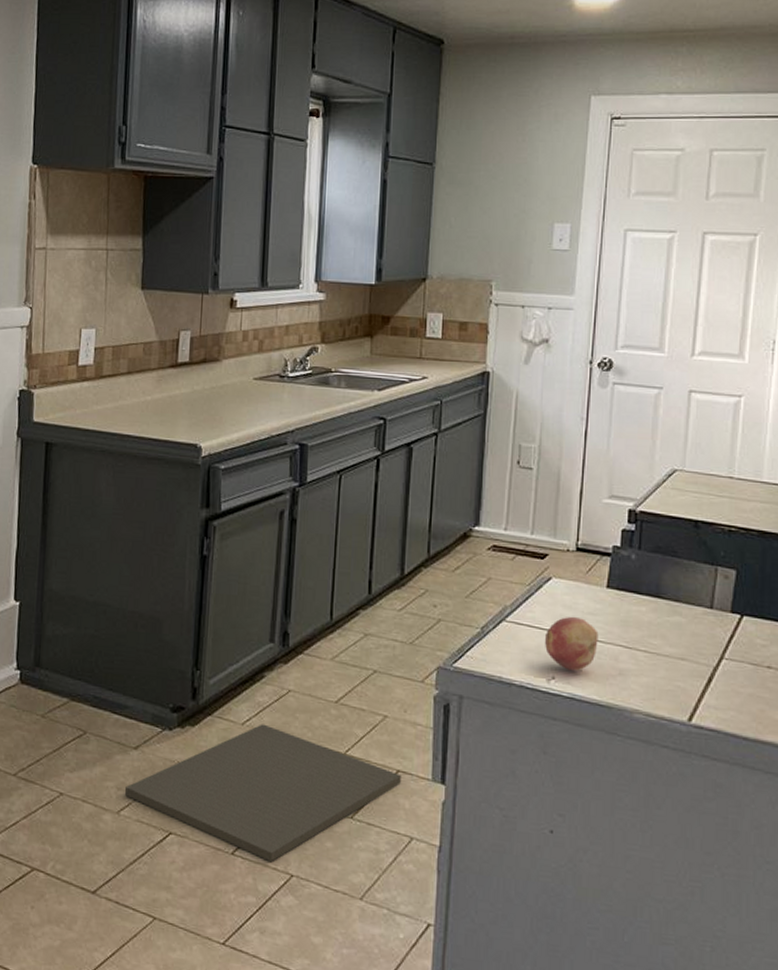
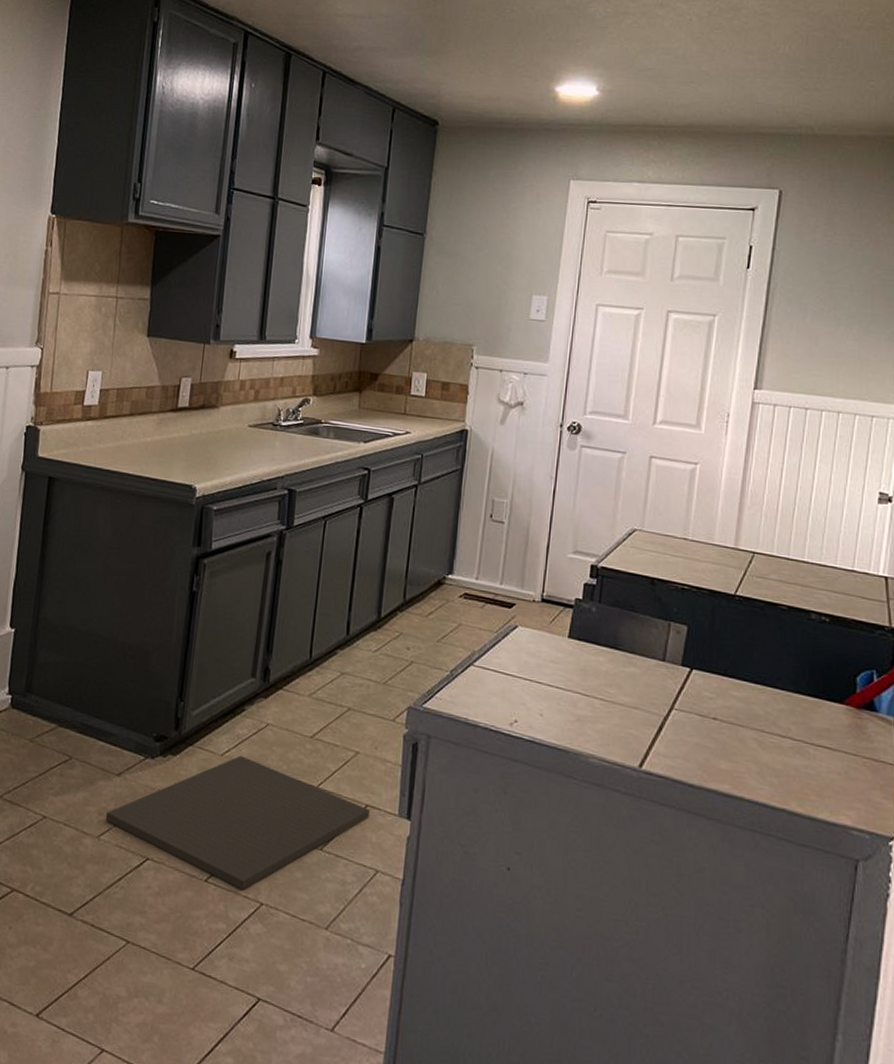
fruit: present [544,616,599,671] -> none [508,663,559,716]

